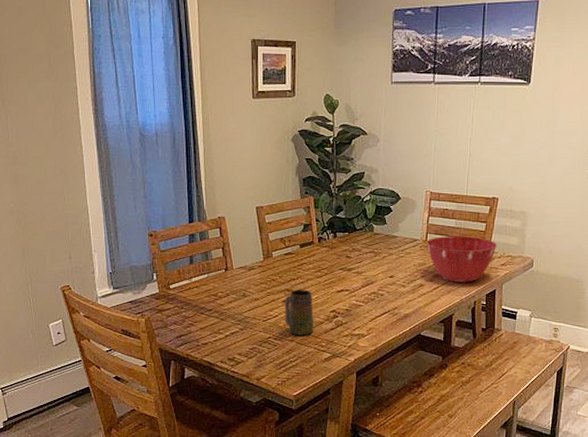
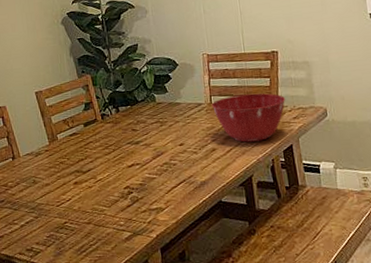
mug: present [284,289,314,336] -> none [75,168,110,217]

